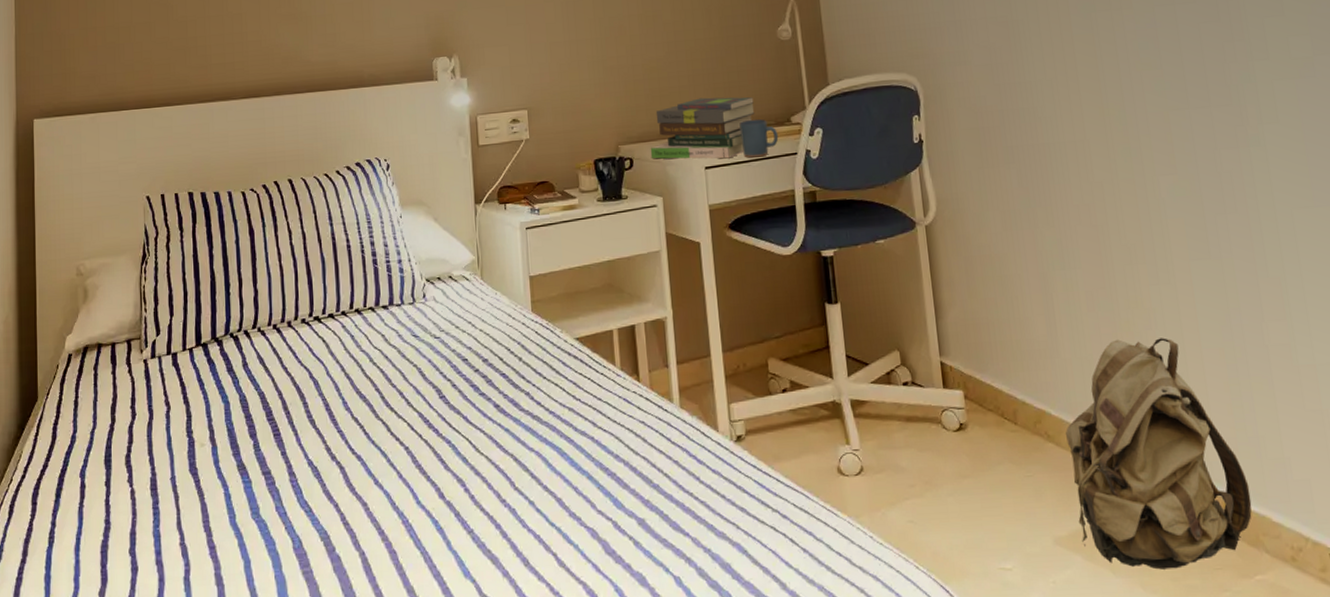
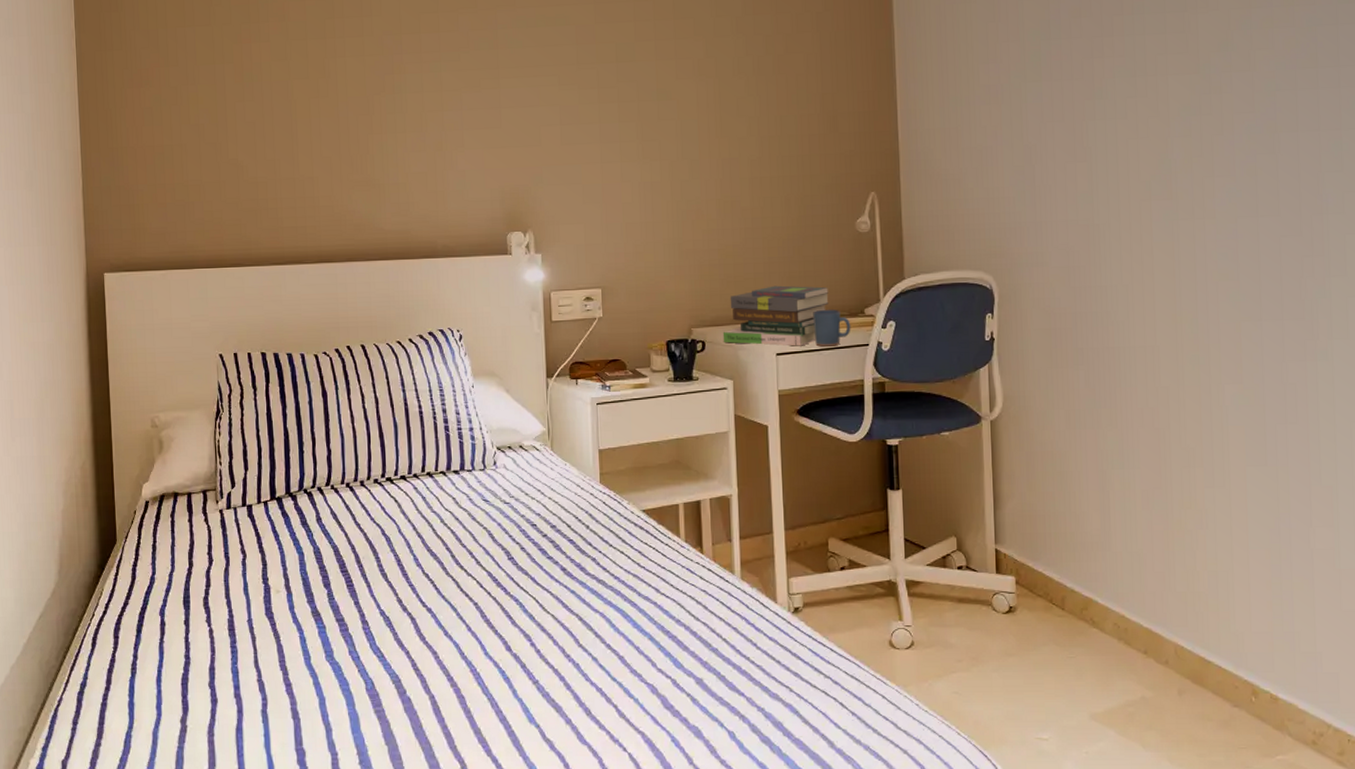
backpack: present [1066,338,1252,570] -> none [1110,537,1281,746]

